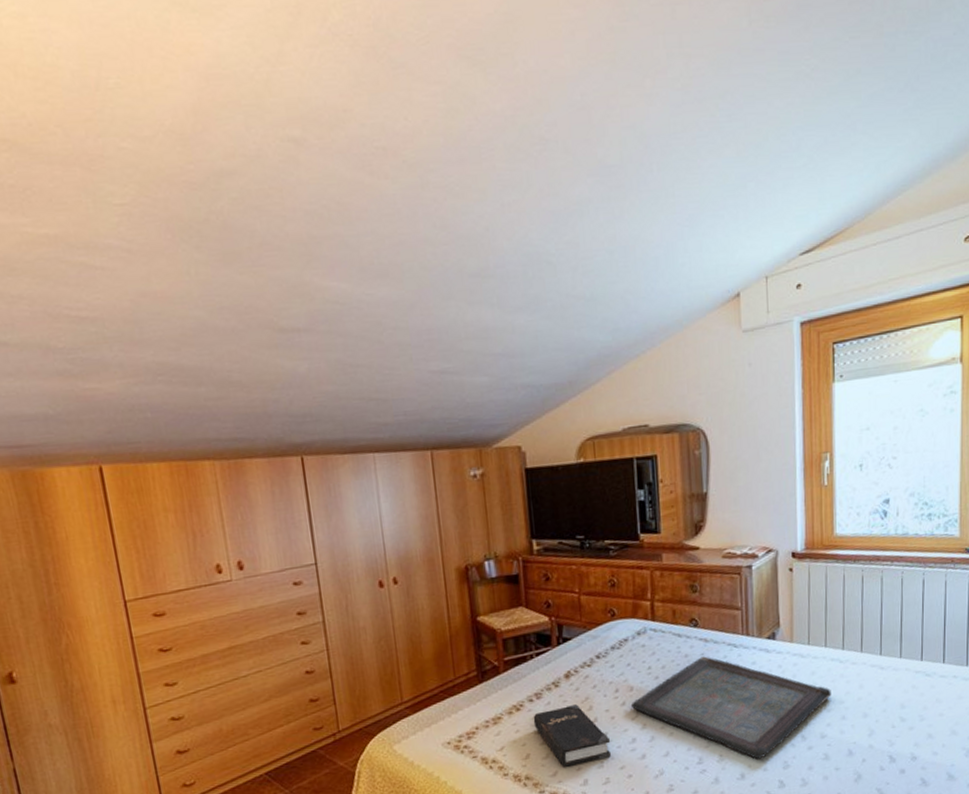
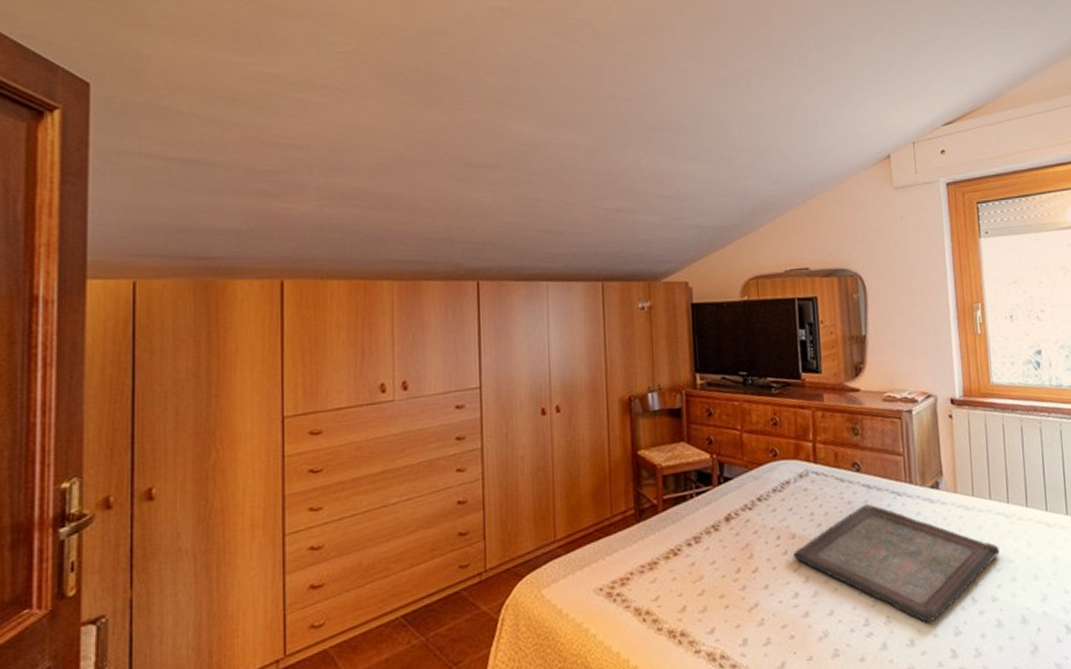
hardback book: present [533,704,611,767] -> none [691,551,772,623]

